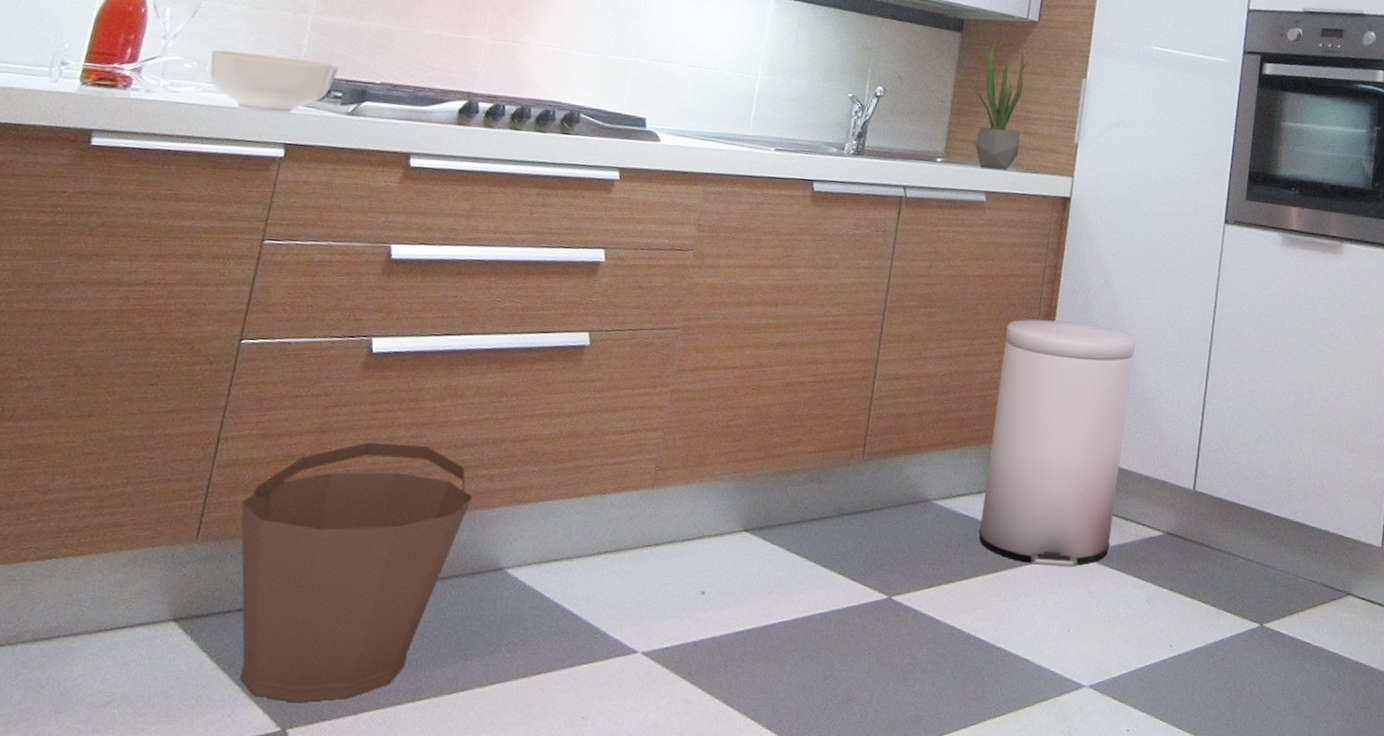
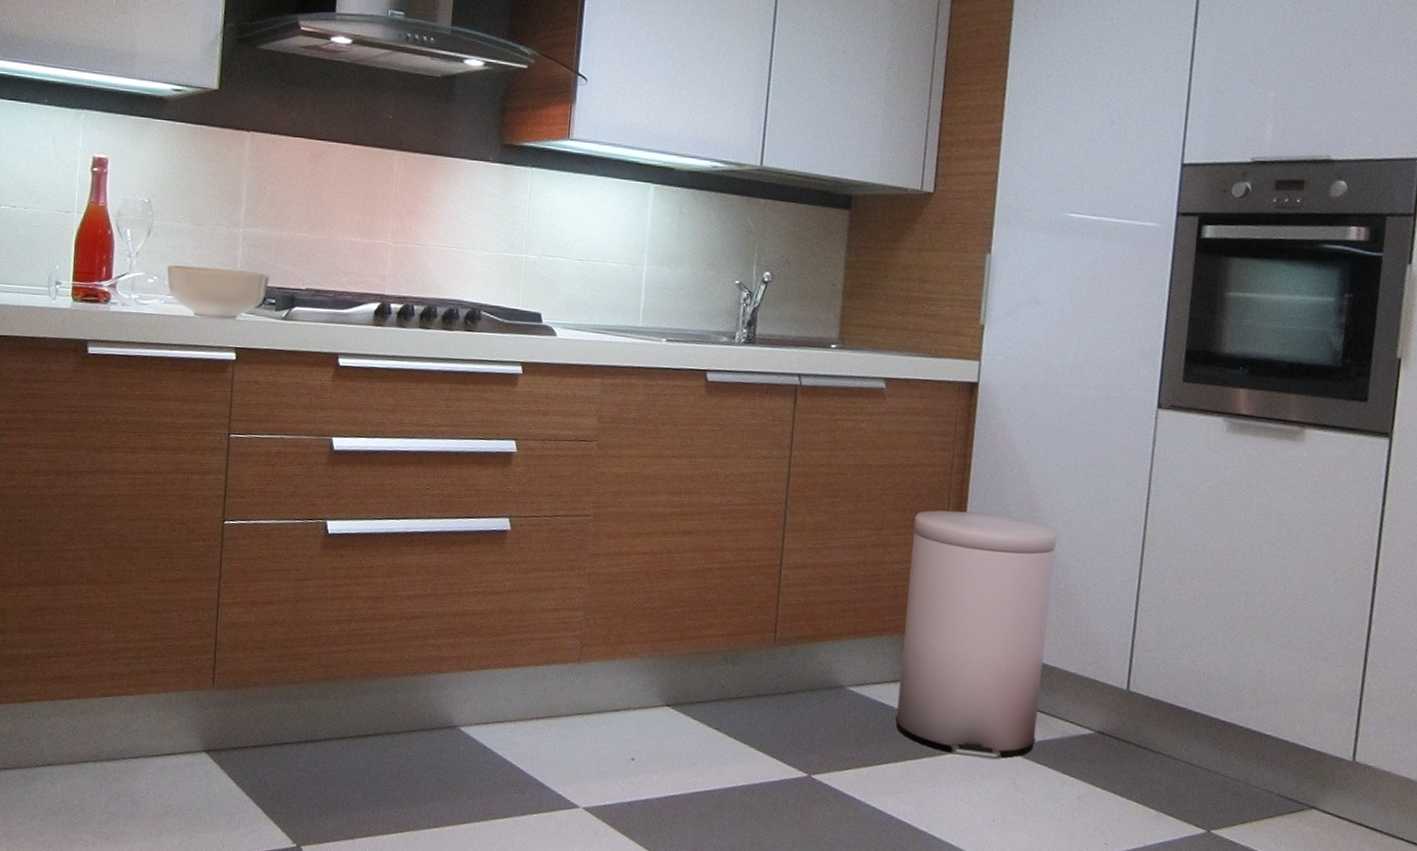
bucket: present [240,441,473,703] -> none [242,611,425,826]
potted plant: present [974,42,1028,170] -> none [868,219,924,356]

